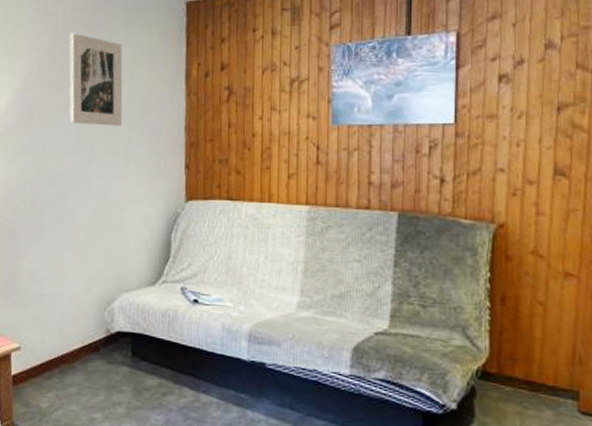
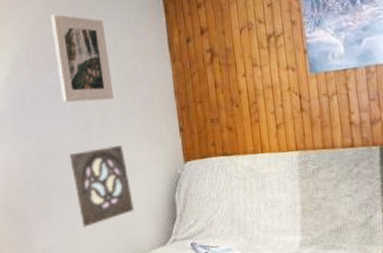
wall ornament: none [68,174,127,255] -> present [69,145,134,227]

